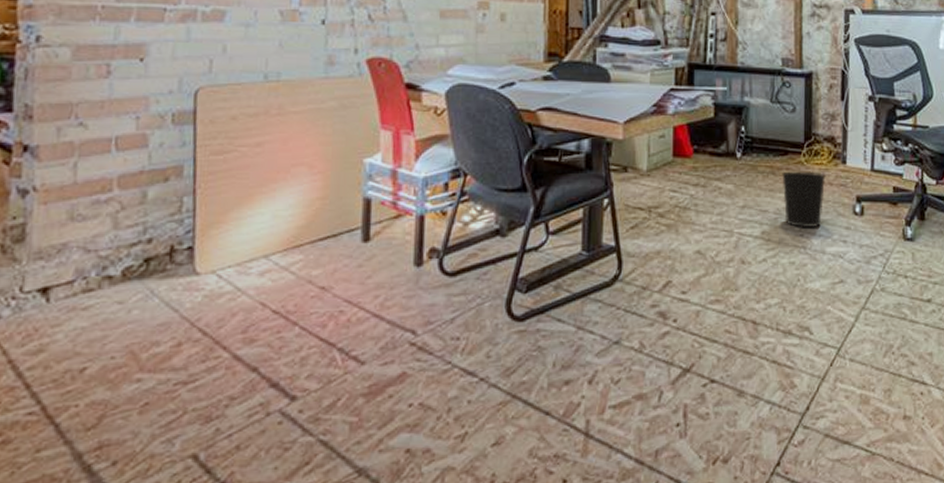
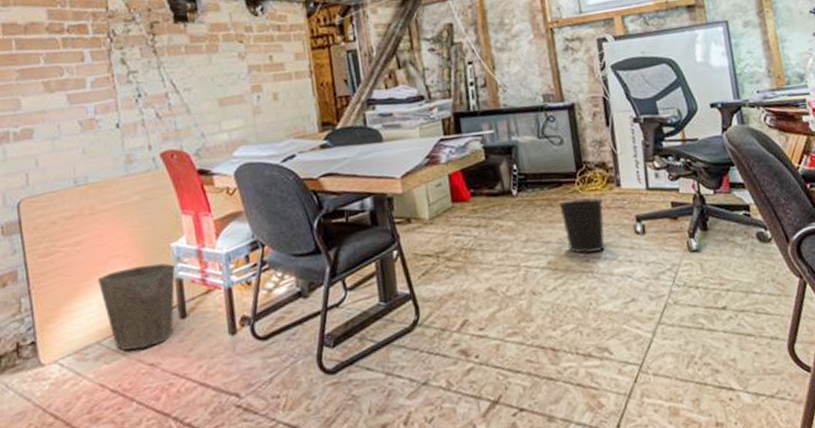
waste bin: none [275,179,364,270] -> present [97,263,175,350]

